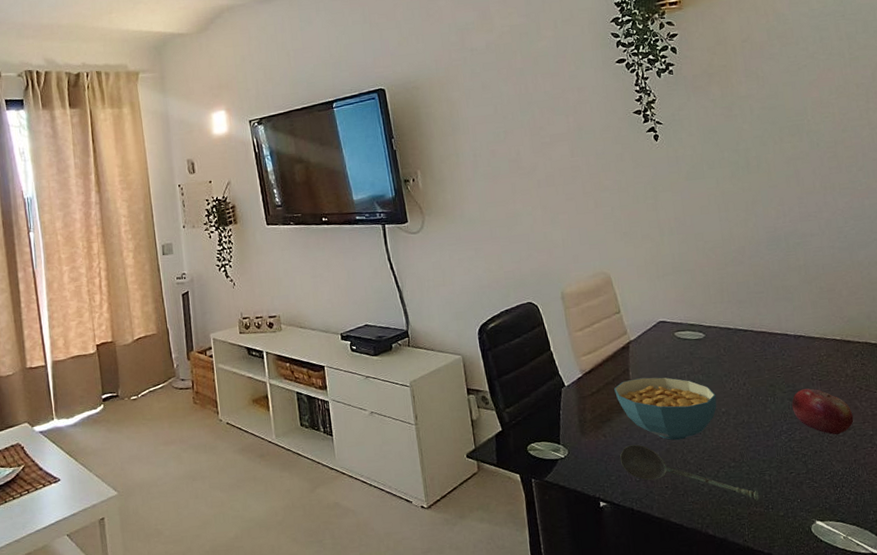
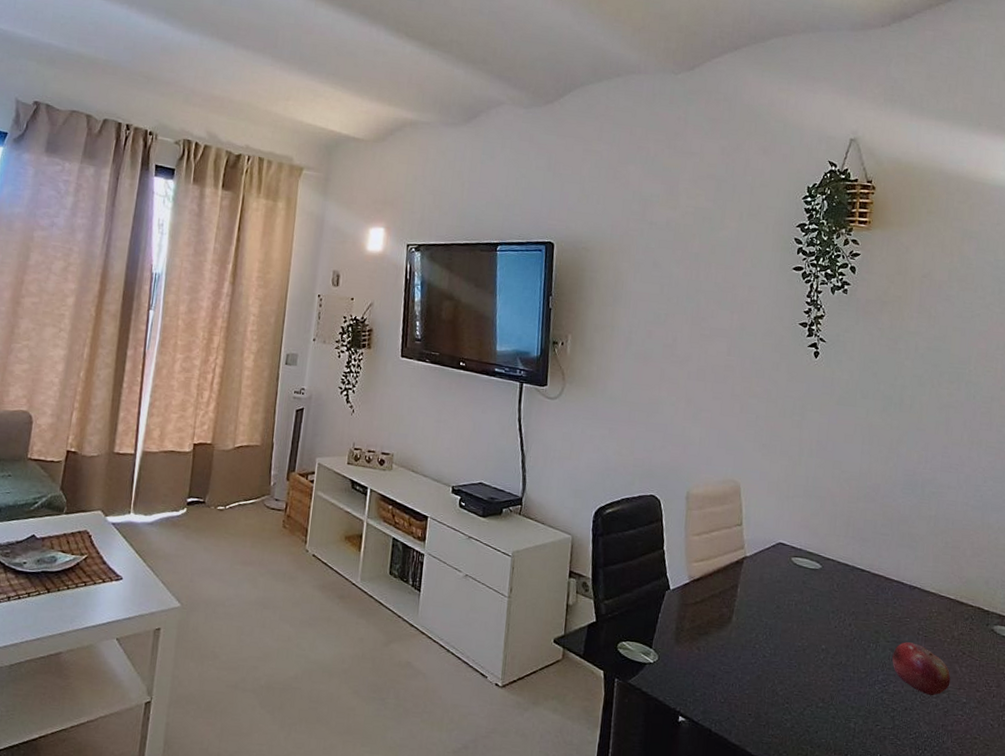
cereal bowl: present [614,377,717,440] -> none [719,596,819,669]
soupspoon: present [620,444,759,501] -> none [708,663,840,747]

